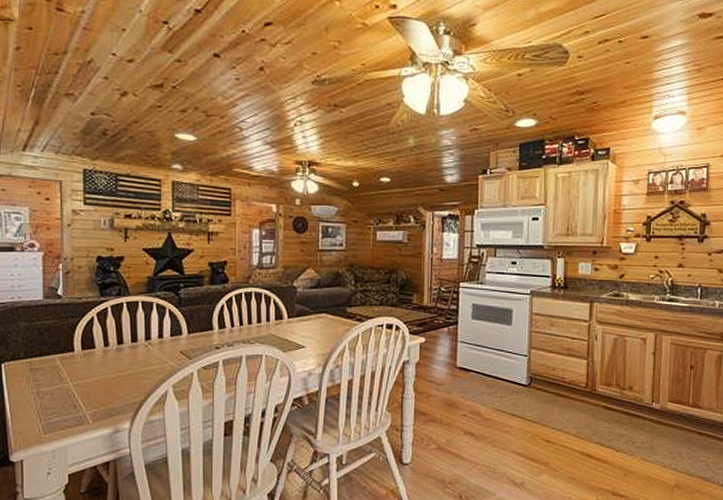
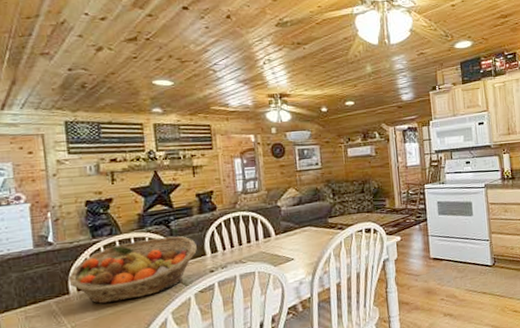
fruit basket: none [73,304,204,367] -> present [67,236,197,304]

